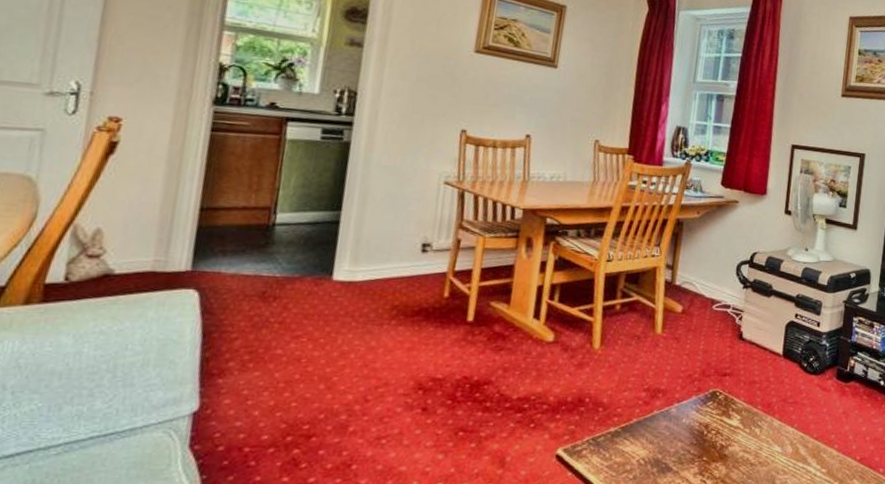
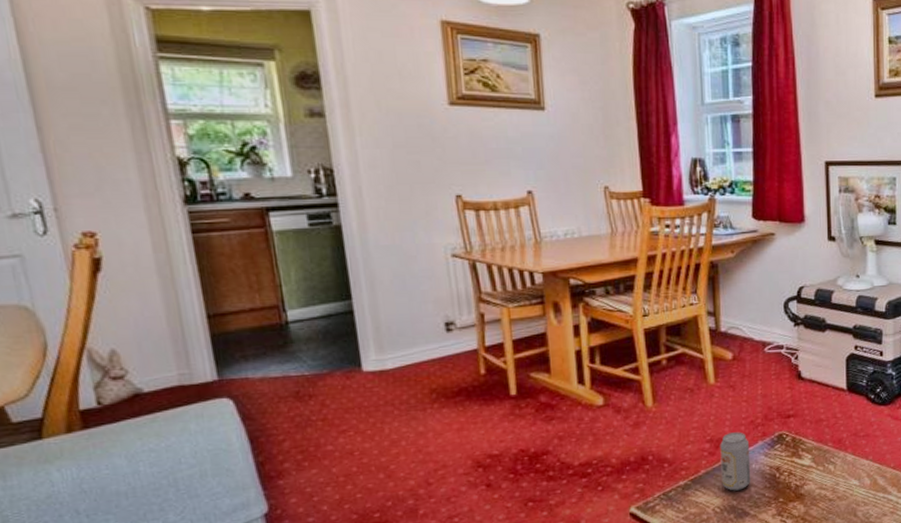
beverage can: none [650,384,684,444] -> present [720,432,751,491]

